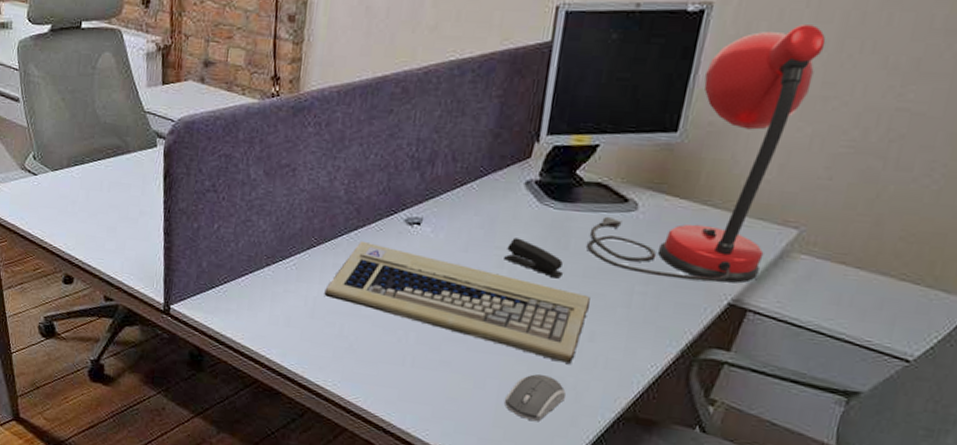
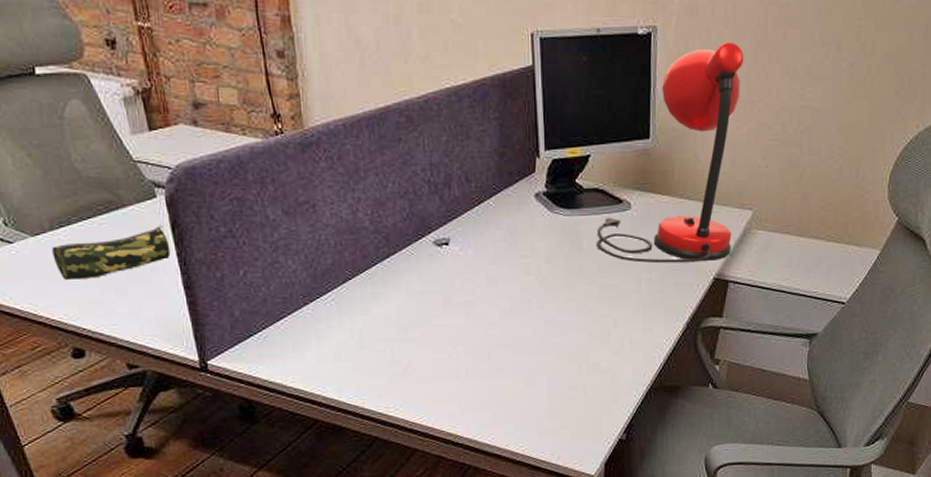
pencil case: none [64,173,160,215] -> present [52,225,171,281]
computer keyboard: present [324,240,590,364] -> none [369,267,608,351]
computer mouse: present [503,374,566,422] -> none [554,364,604,407]
stapler: present [504,237,563,279] -> none [529,246,581,277]

